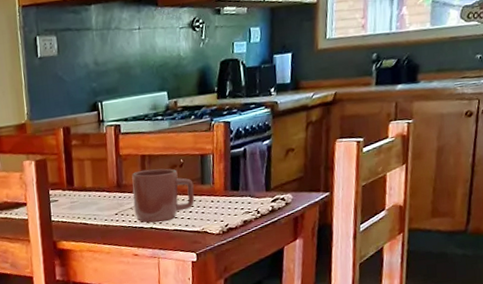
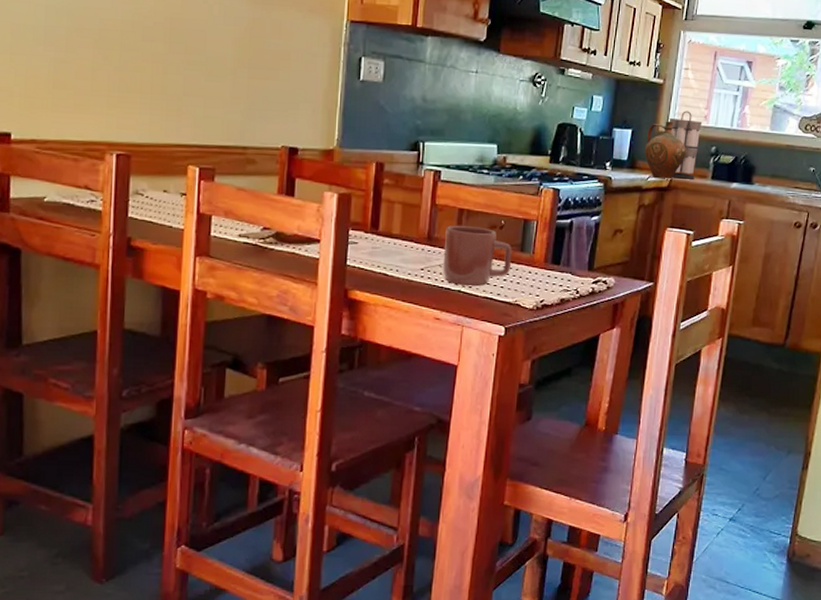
ceramic jug: none [306,37,349,95] -> present [644,121,687,179]
spice rack: none [326,23,361,91] -> present [669,111,703,179]

